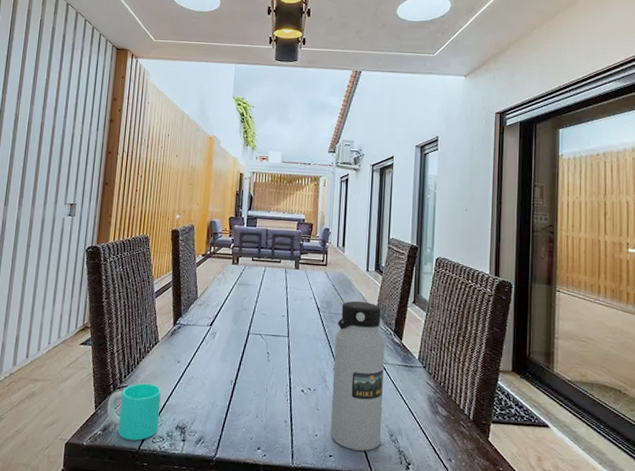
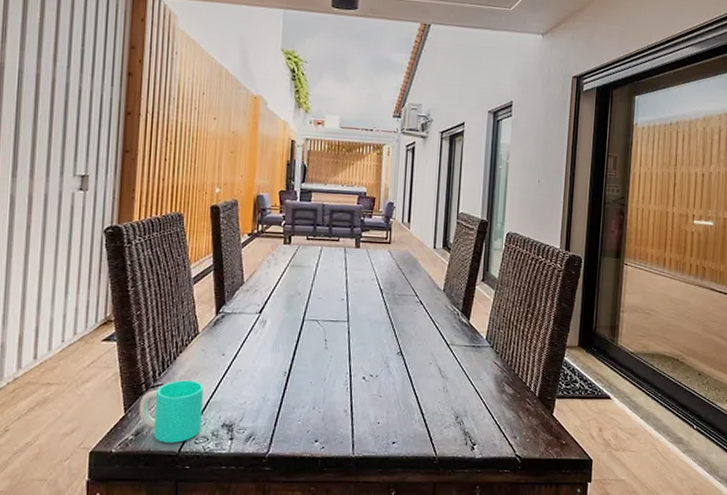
water bottle: present [330,300,385,451] -> none [394,280,452,435]

